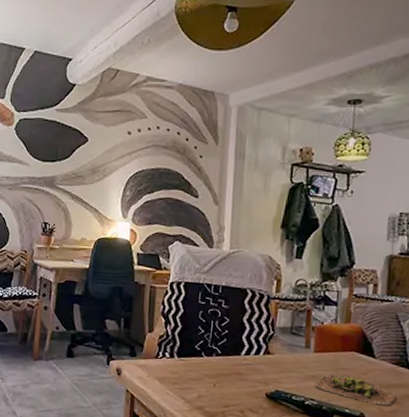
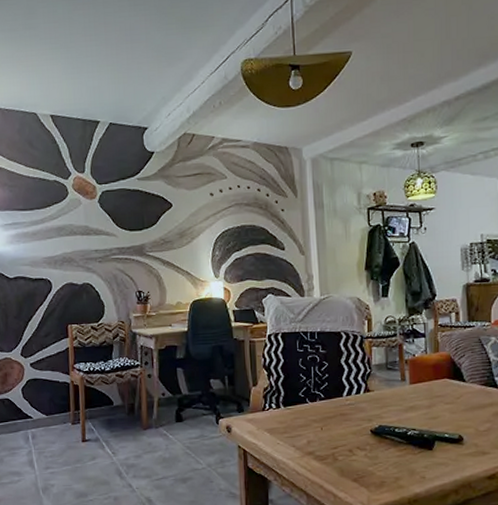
succulent plant: present [315,374,397,406] -> none [414,401,489,426]

